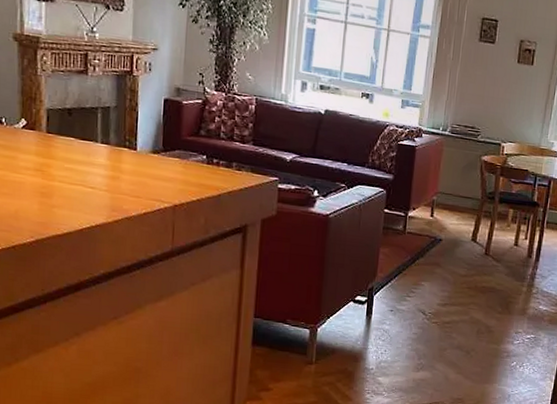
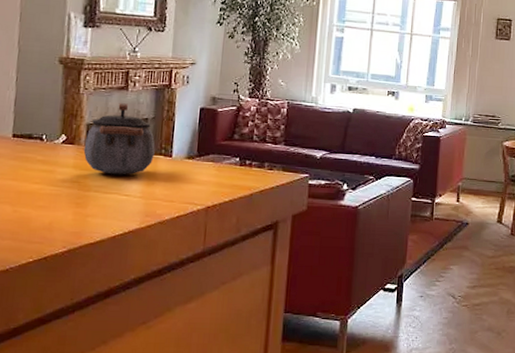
kettle: none [45,88,119,166] -> present [83,103,155,175]

